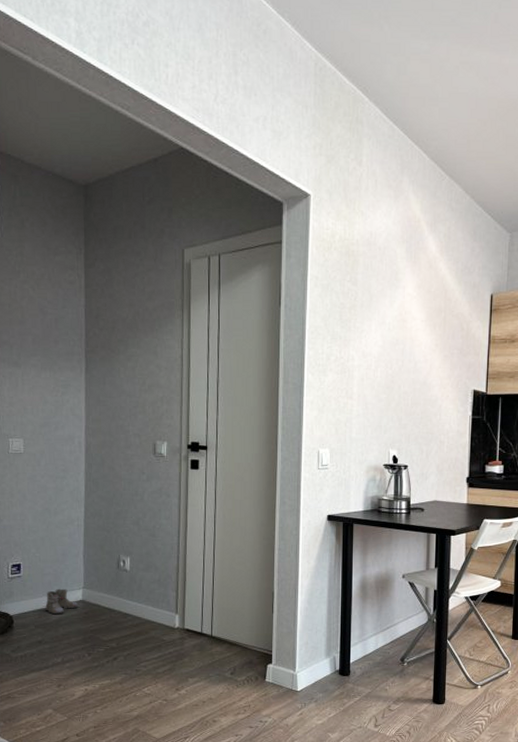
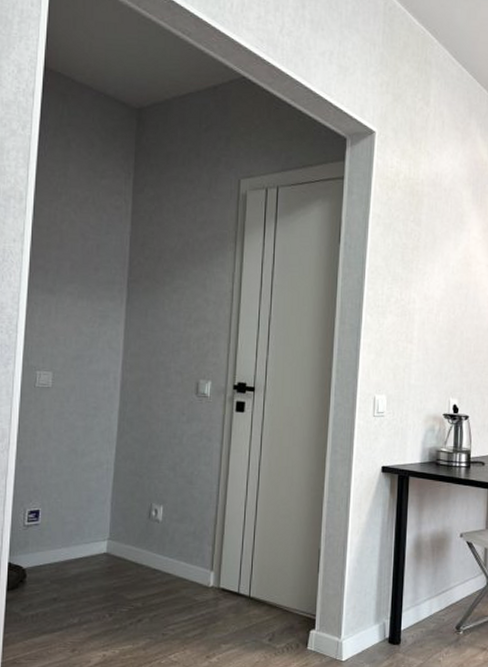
boots: present [45,589,78,615] -> none [64,540,101,569]

